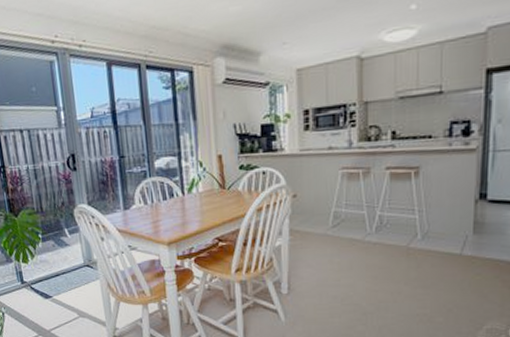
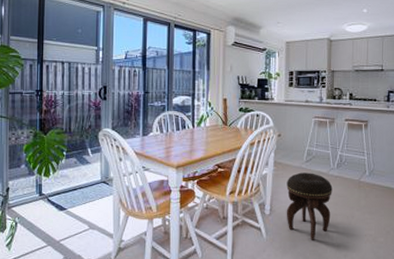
footstool: none [307,240,370,323] -> present [286,172,333,240]

